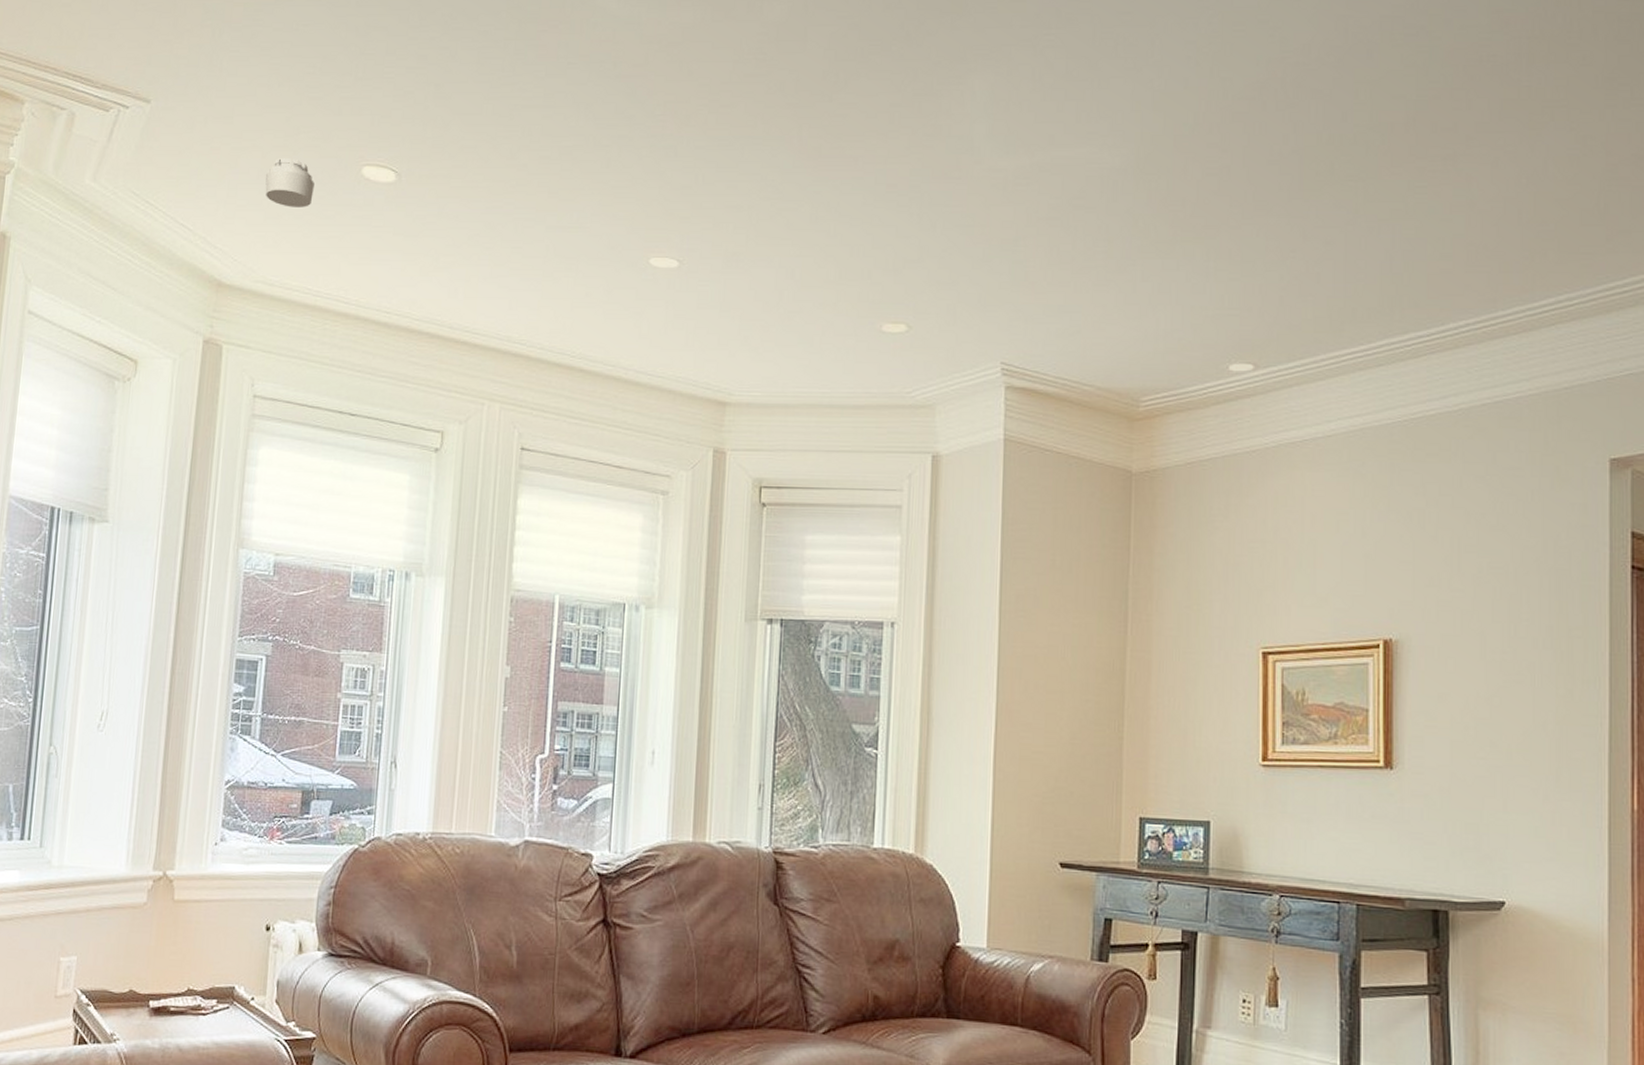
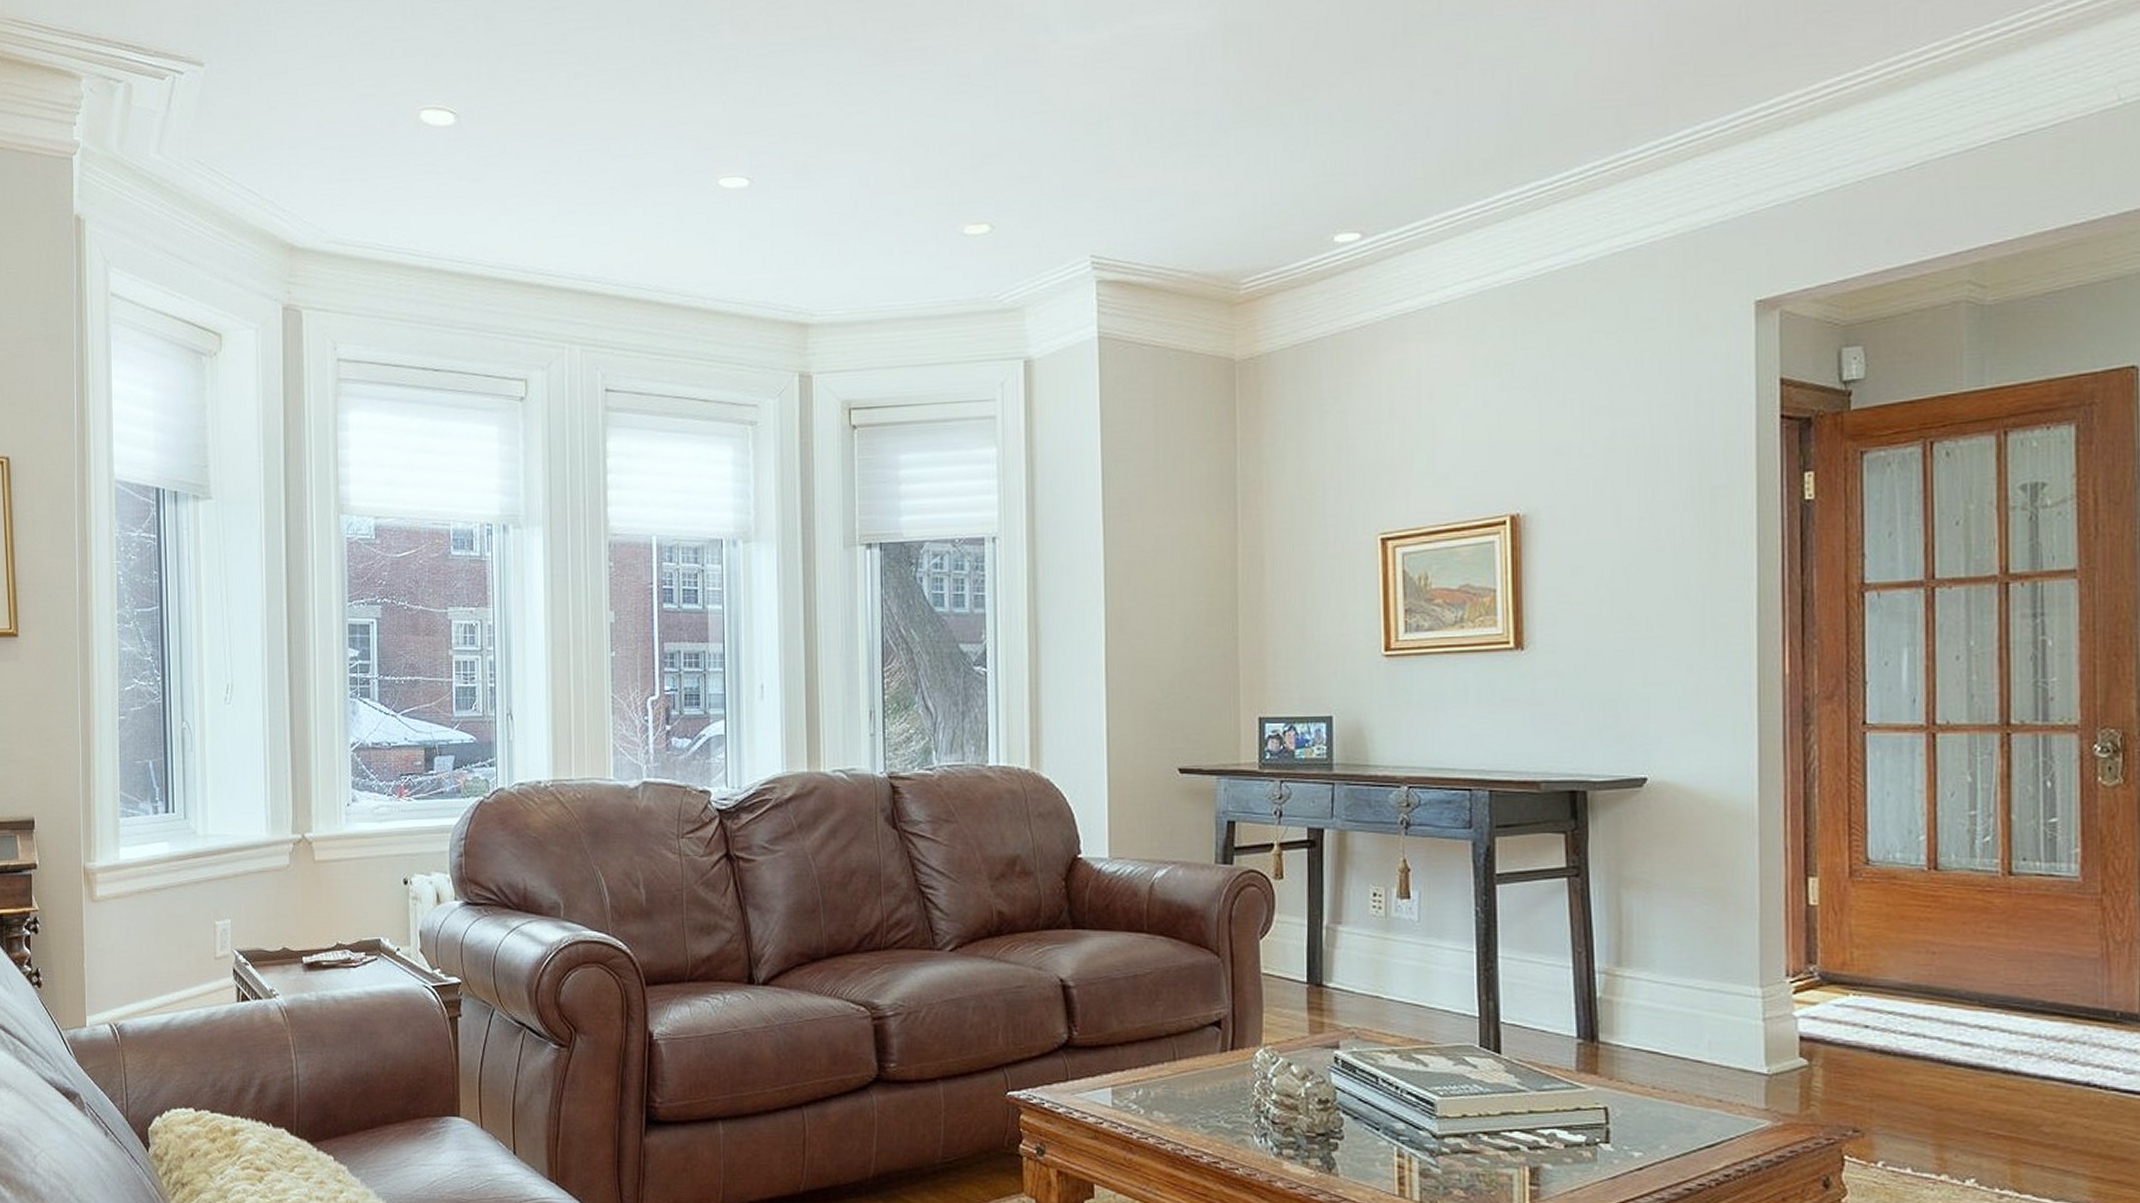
smoke detector: present [265,158,314,207] -> none [325,110,375,162]

